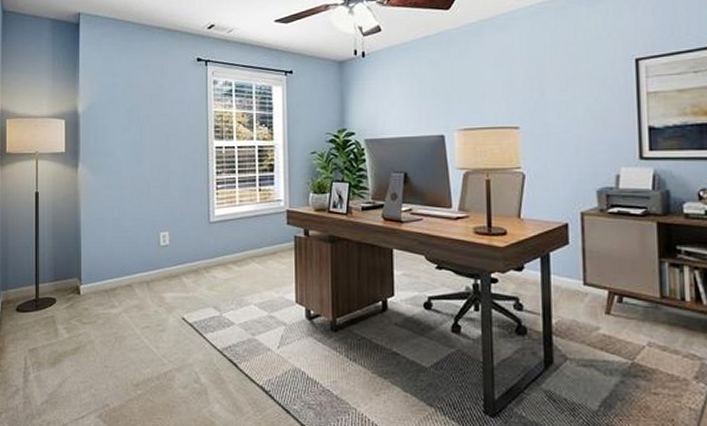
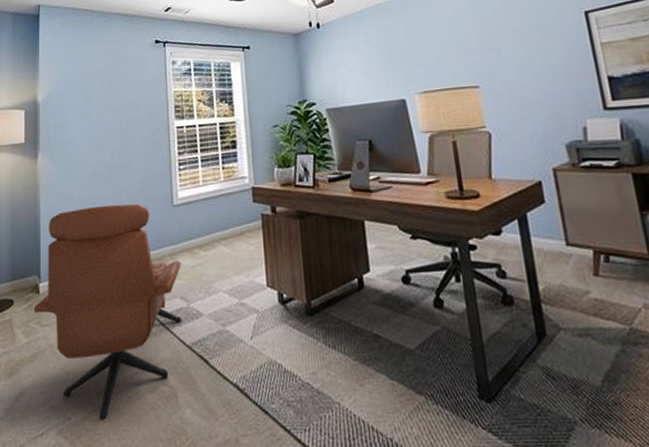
lounge chair: none [75,217,215,409] -> present [33,204,182,420]

